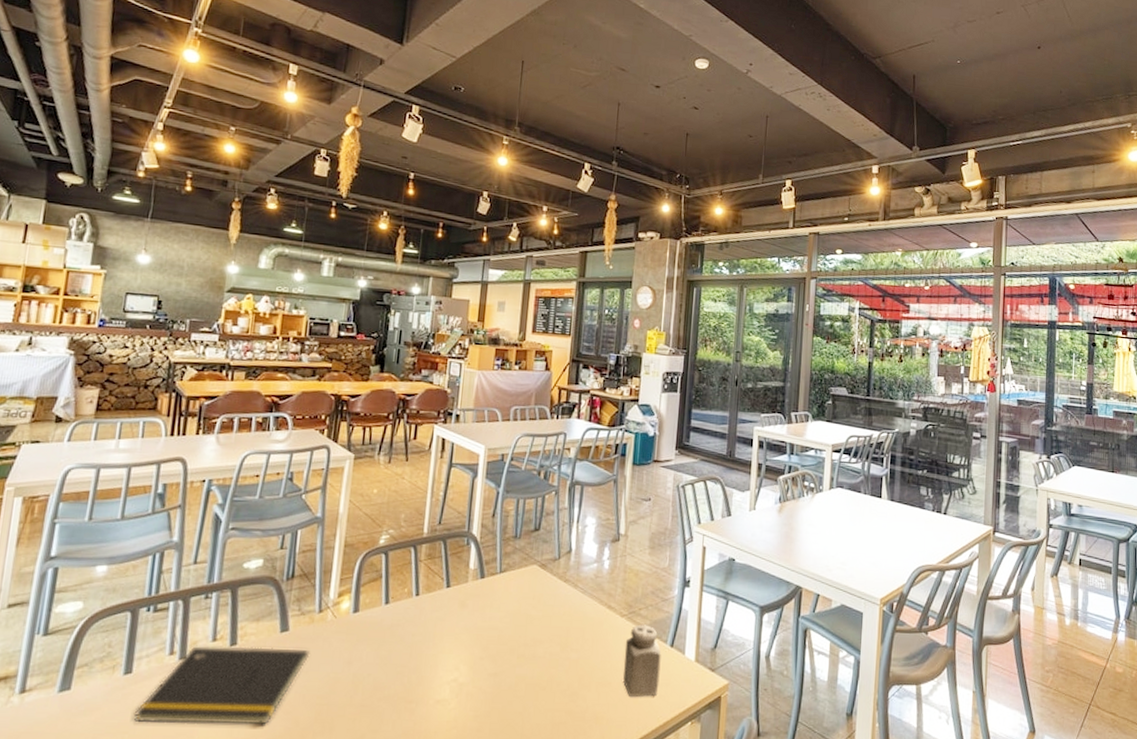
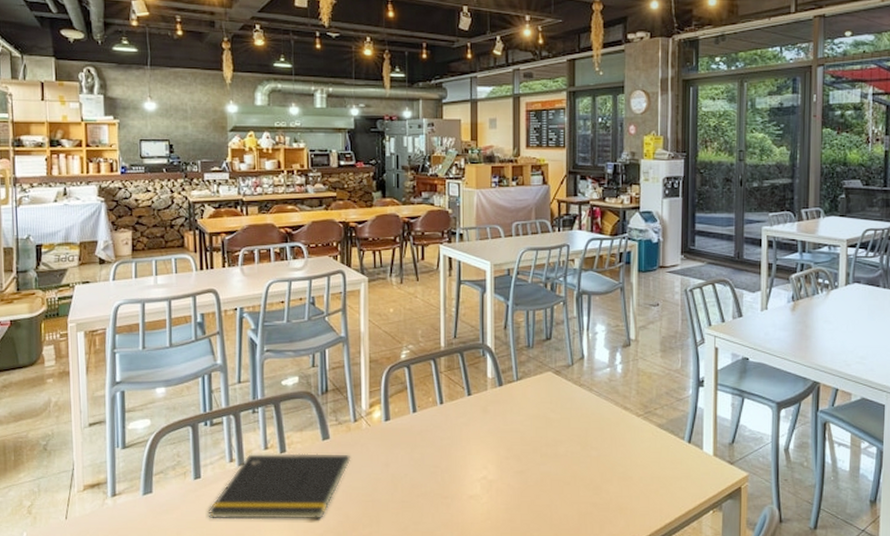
salt shaker: present [623,624,661,697] -> none [643,423,679,489]

